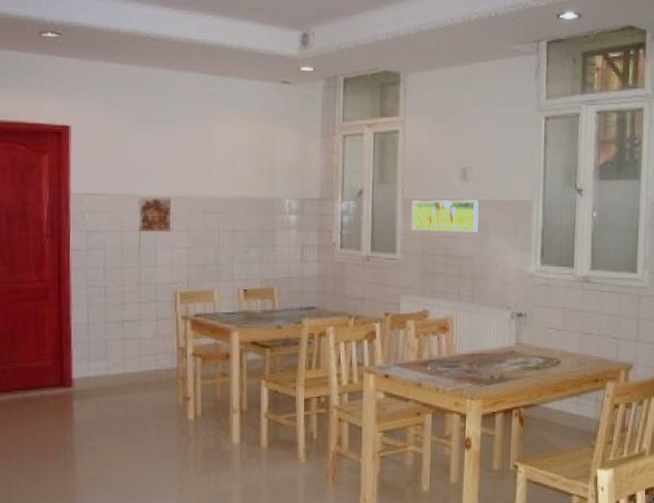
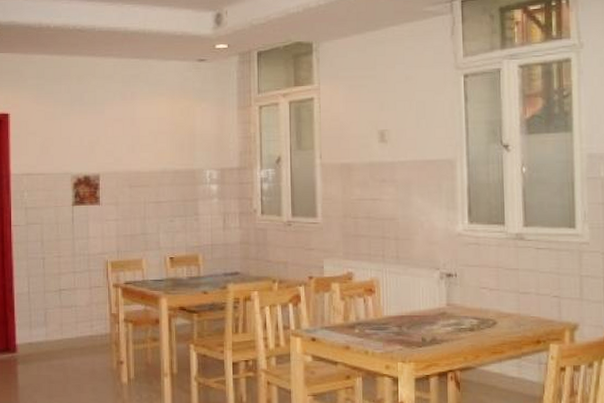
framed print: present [411,200,479,233] -> none [330,161,400,194]

